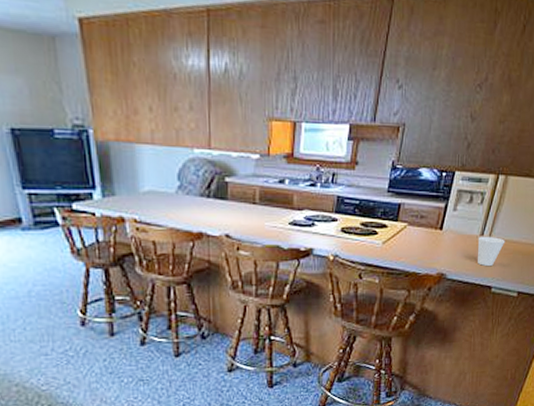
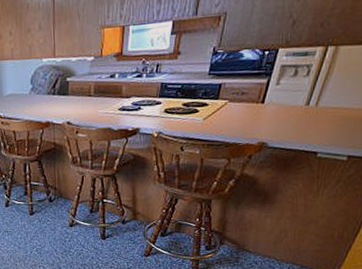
cup: present [477,236,506,267] -> none [302,105,334,134]

